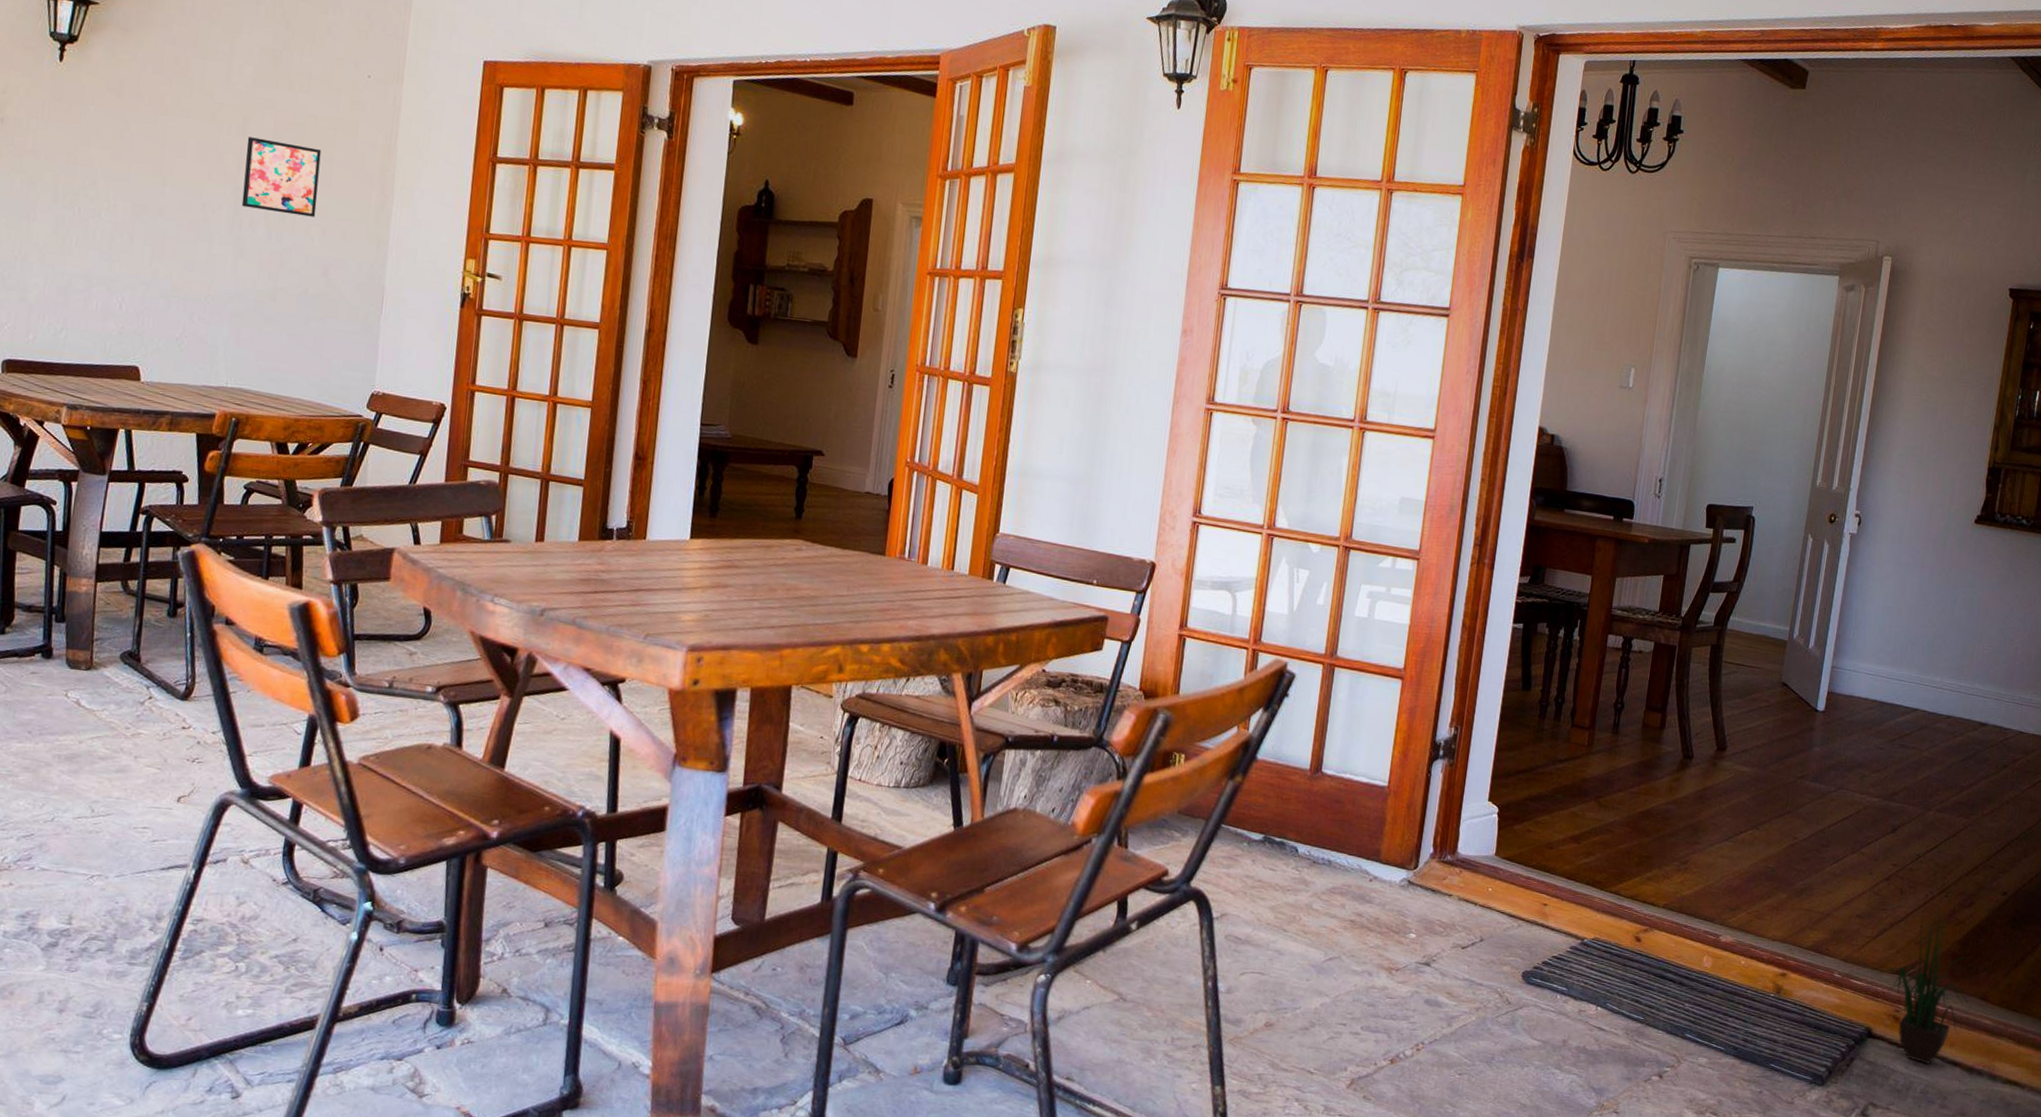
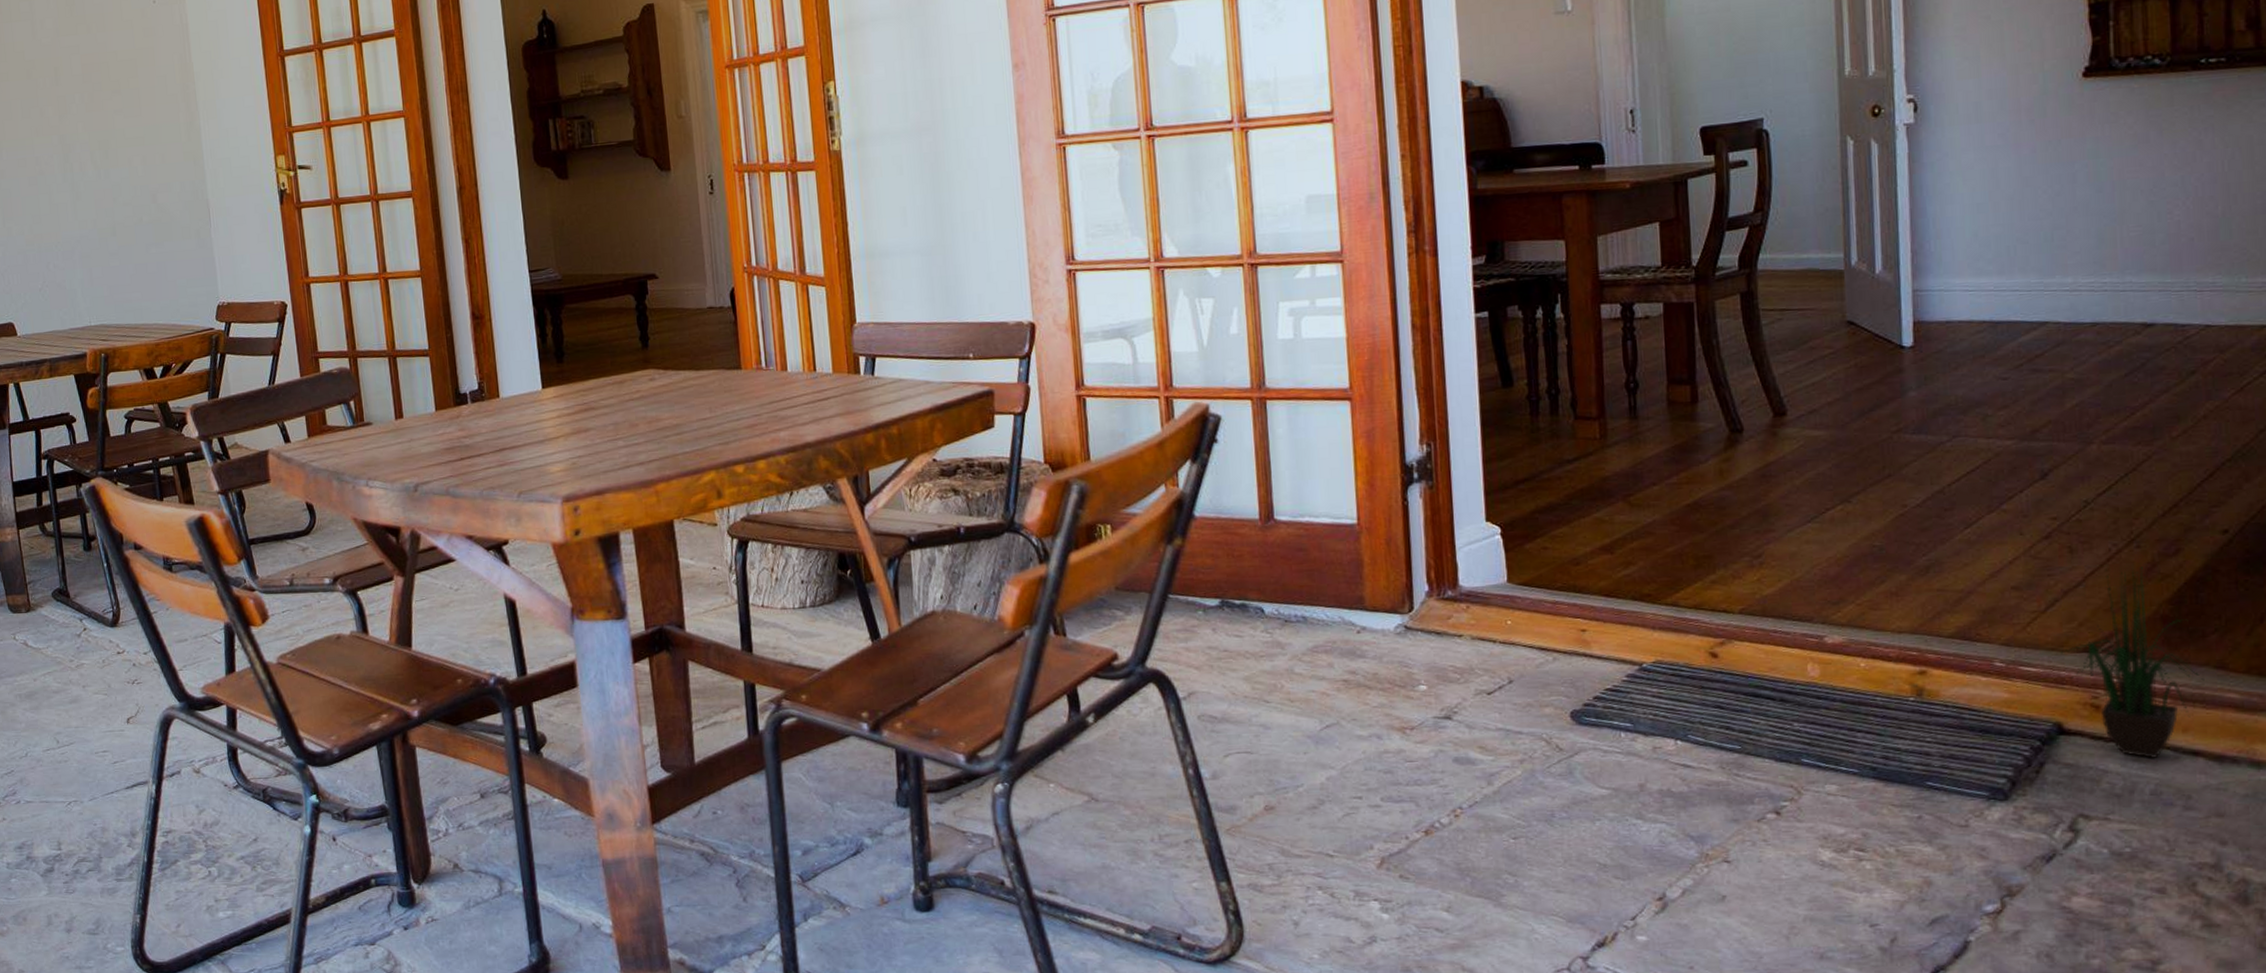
wall art: present [241,137,322,217] -> none [61,82,135,153]

